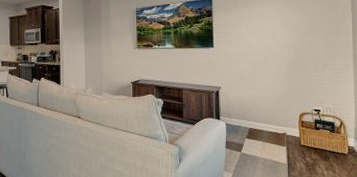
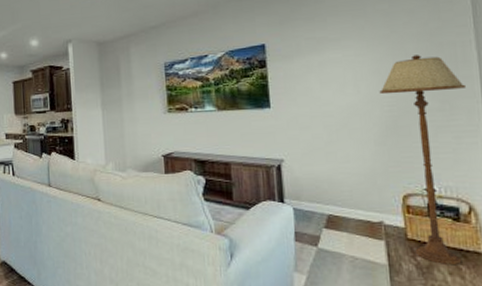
floor lamp: none [288,13,343,163] -> present [379,55,465,264]

